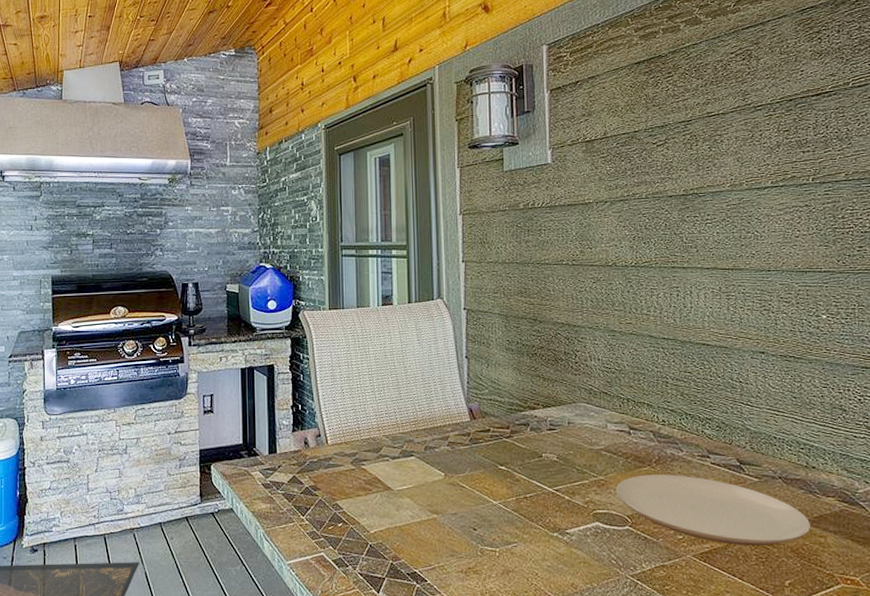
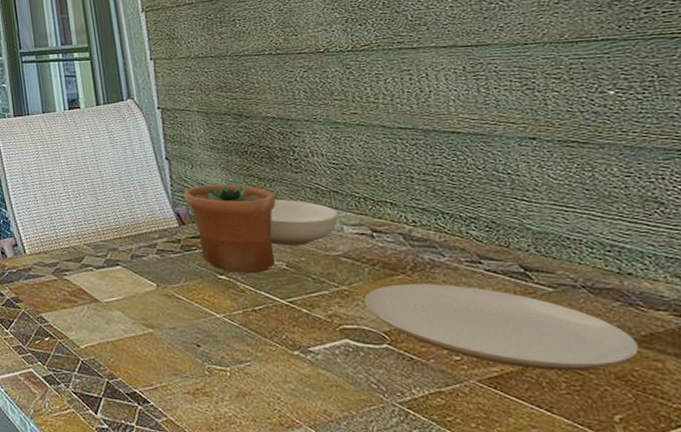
planter: none [478,383,556,465] -> present [183,184,277,274]
bowl: none [547,398,606,440] -> present [269,199,339,246]

